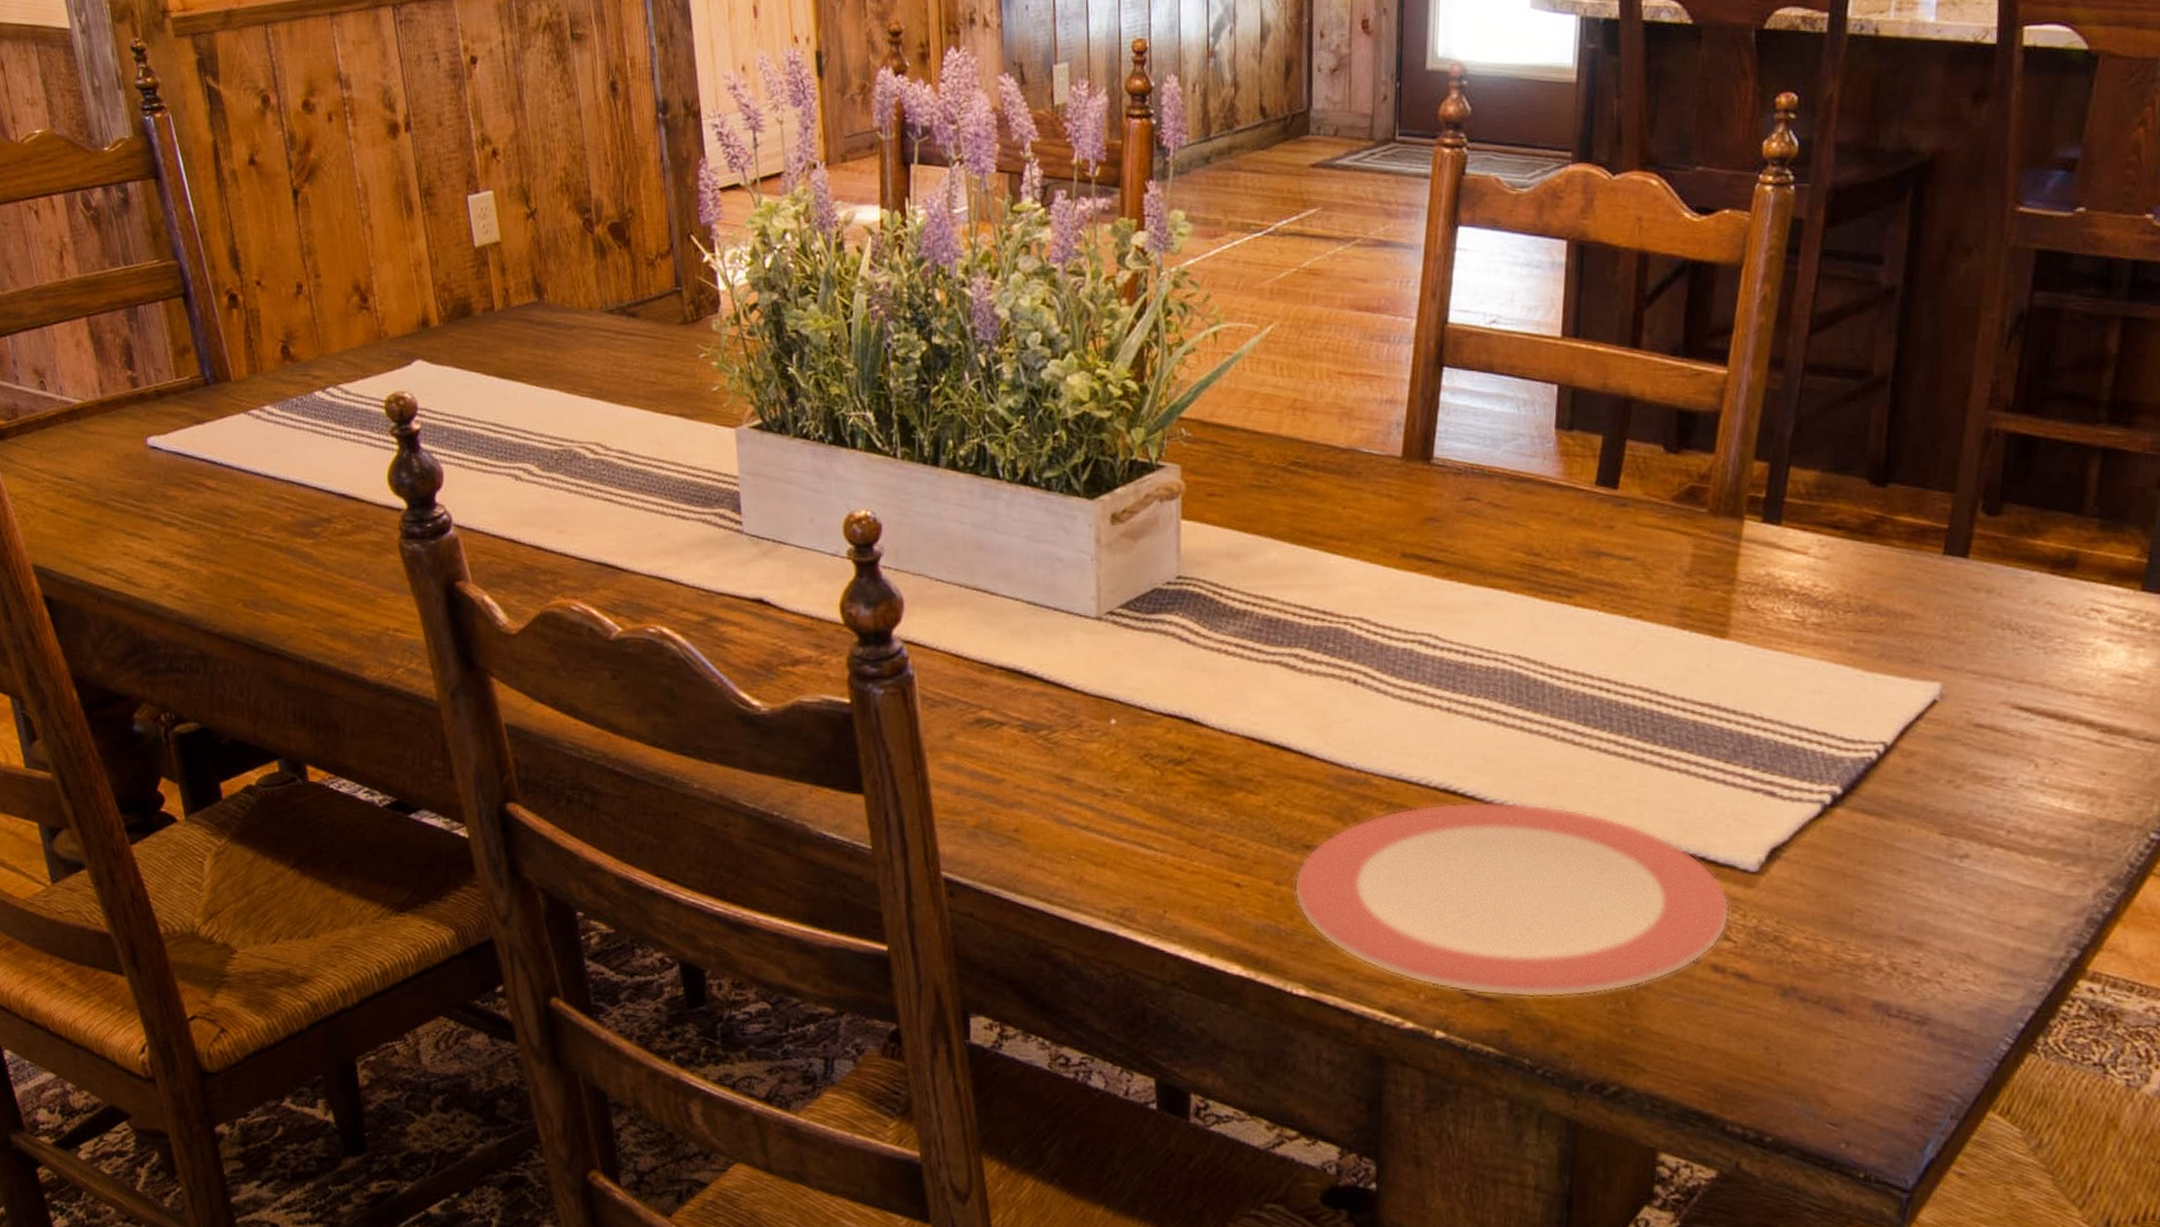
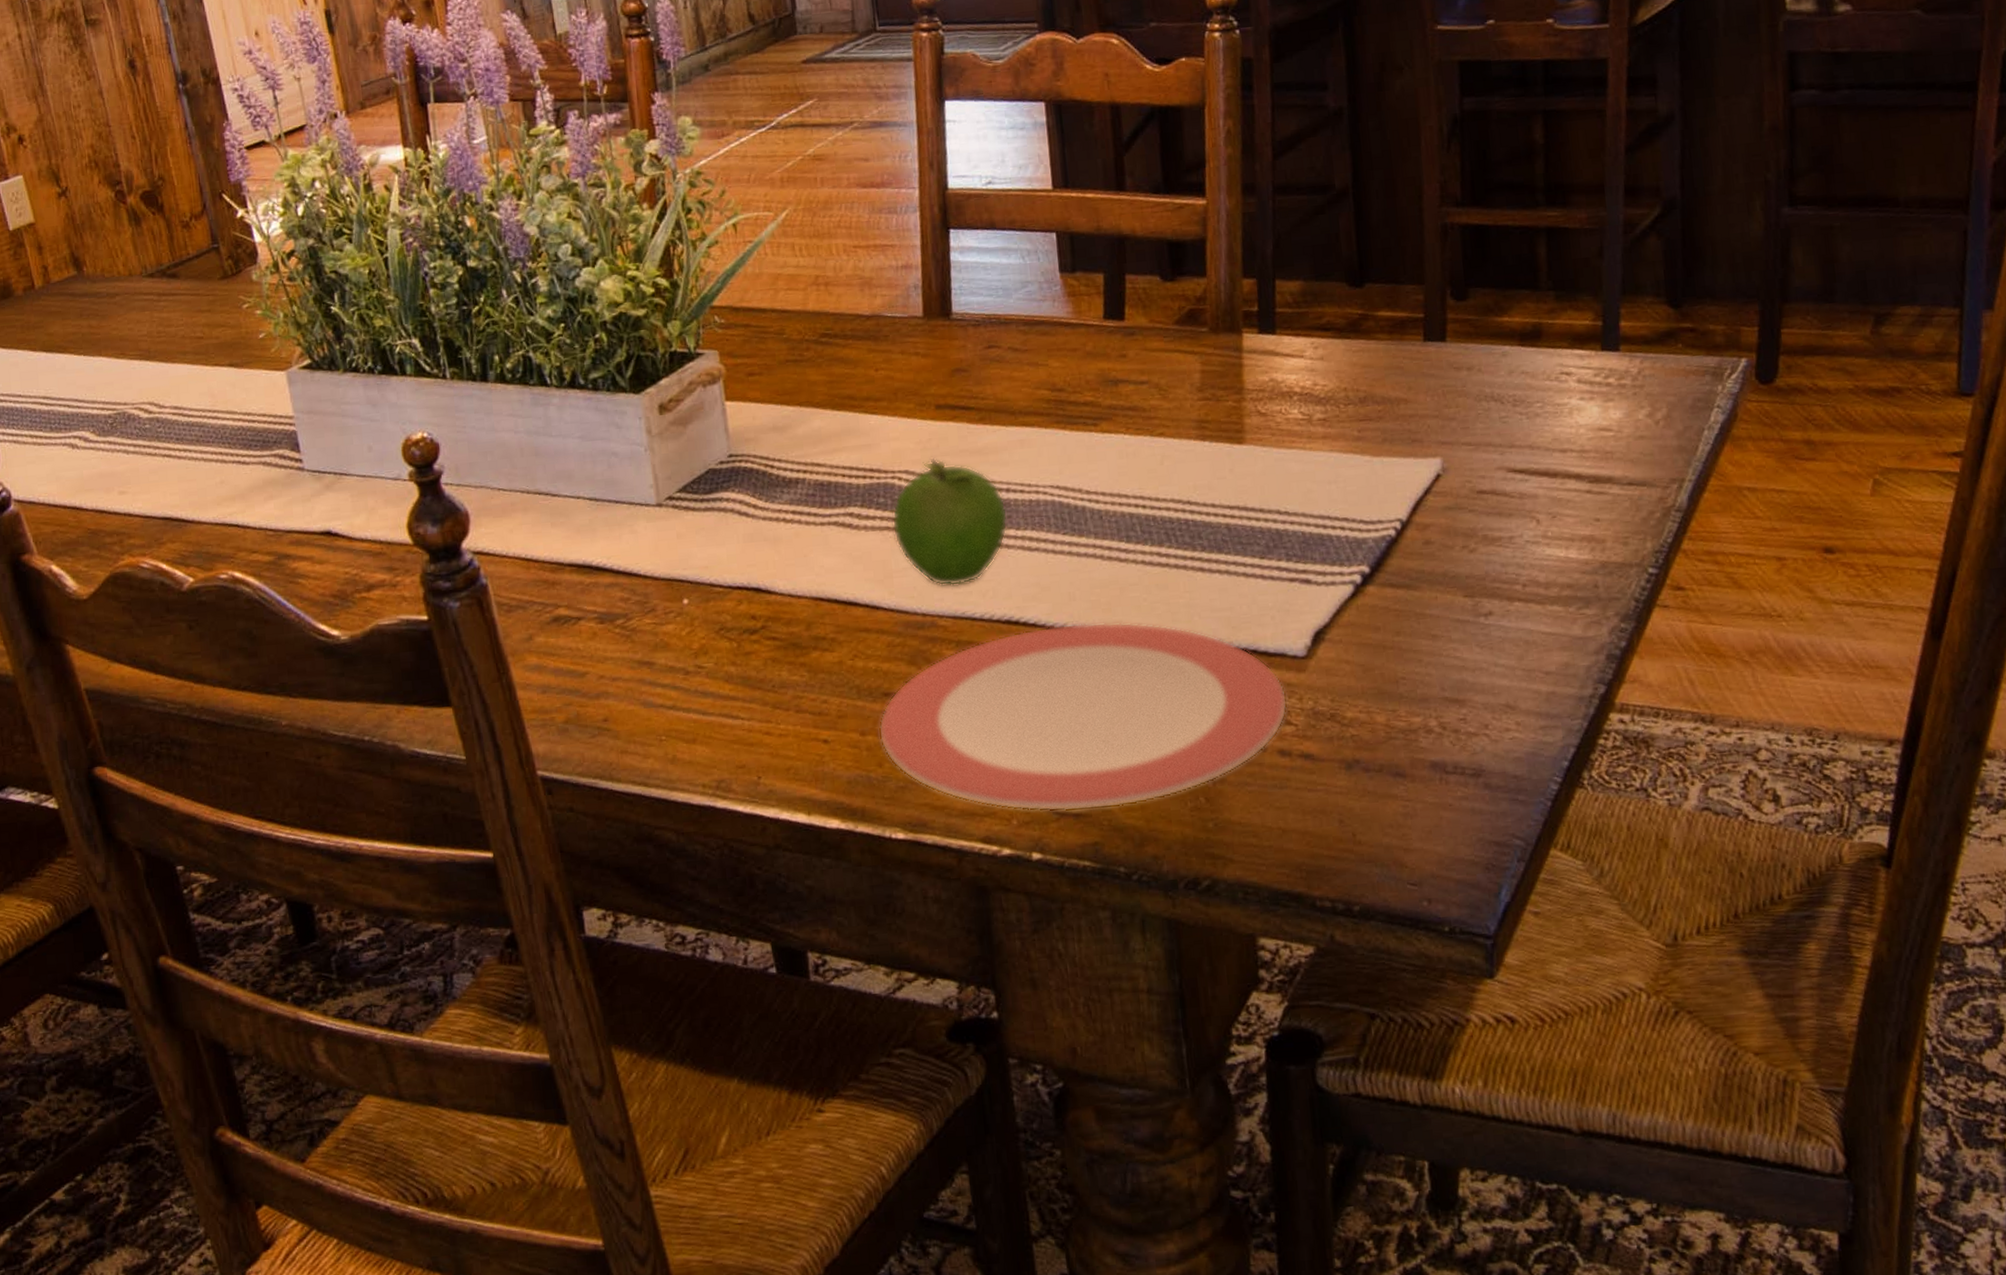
fruit: none [1337,608,1462,746] -> present [891,457,1008,587]

